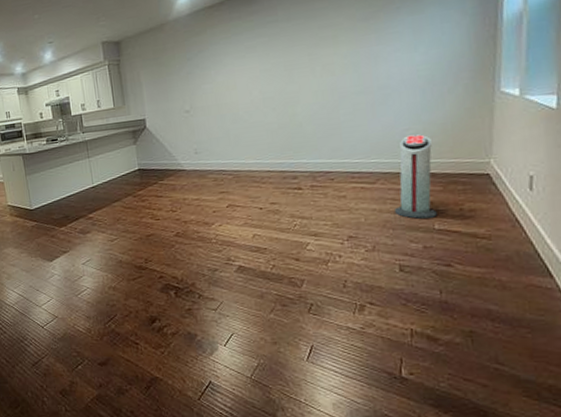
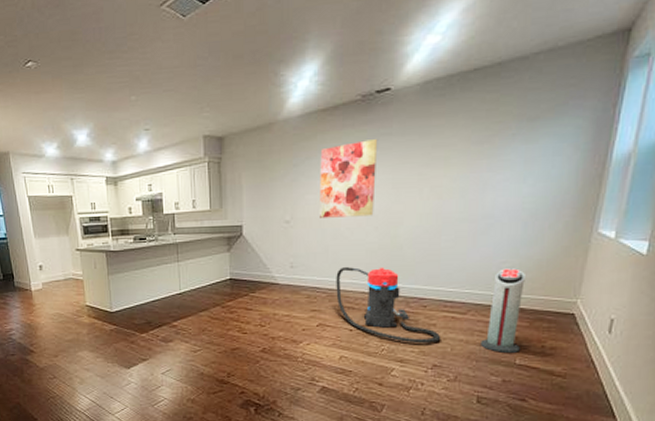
wall art: none [211,27,270,105] -> present [320,139,378,218]
vacuum cleaner: none [240,145,353,217] -> present [336,267,441,344]

